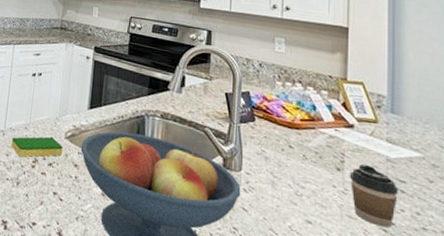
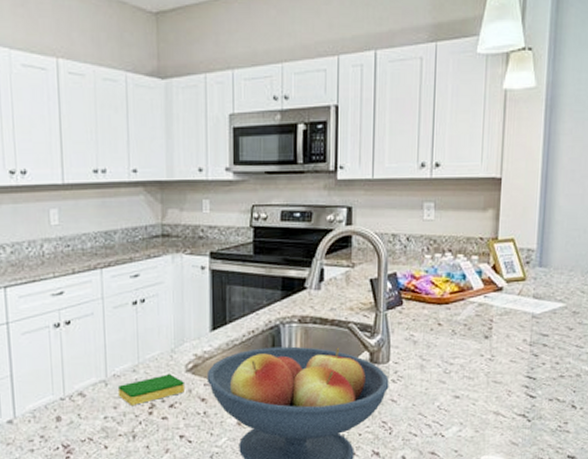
coffee cup: present [349,163,398,227] -> none [496,326,541,384]

